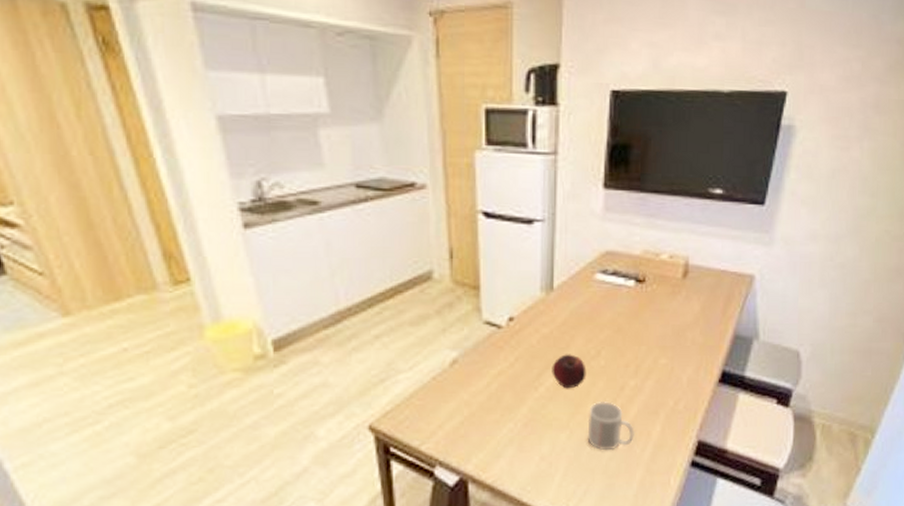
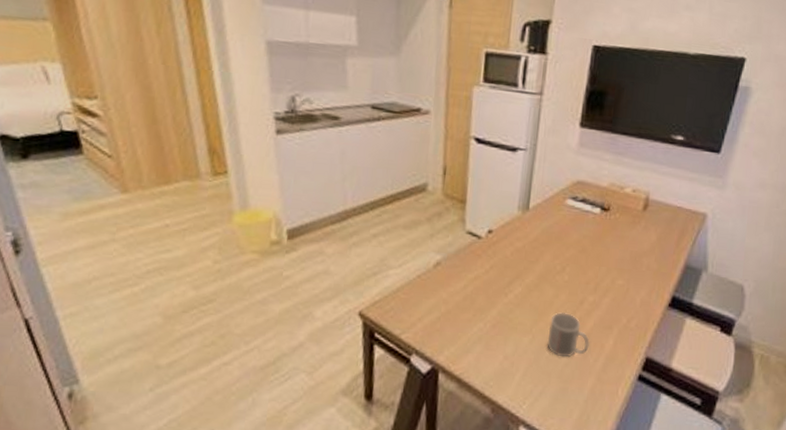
fruit: present [552,354,587,389] -> none [521,267,552,298]

